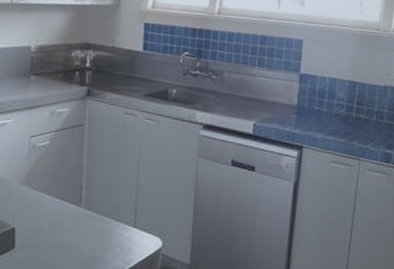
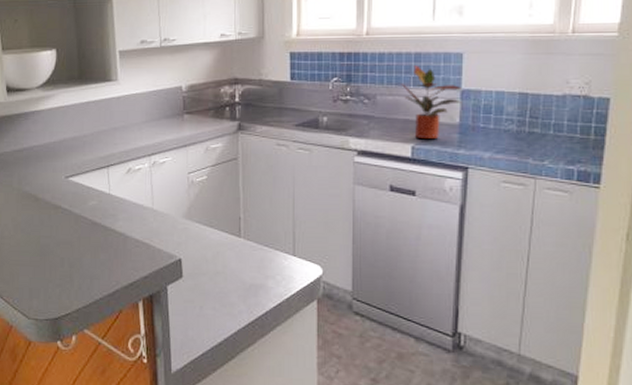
potted plant: none [247,47,301,119] -> present [401,65,463,140]

